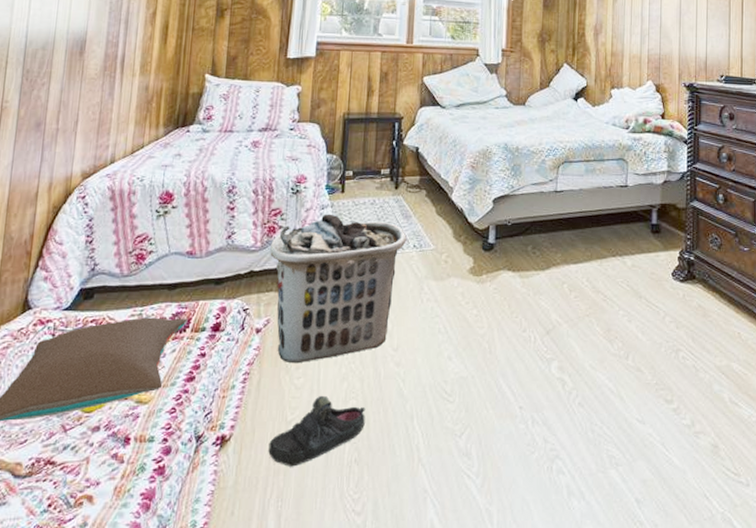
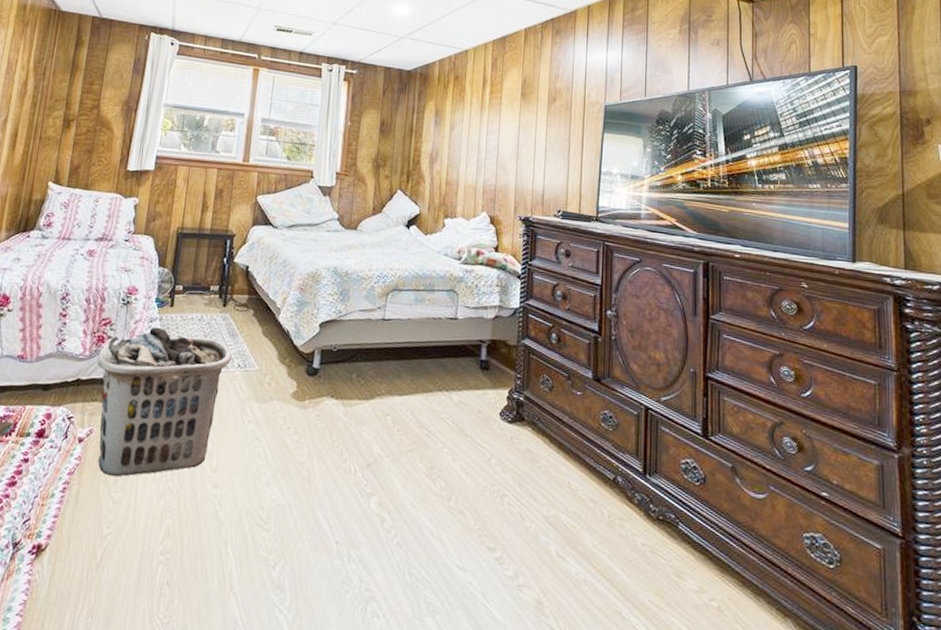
shoe: present [268,396,366,467] -> none [82,512,181,584]

